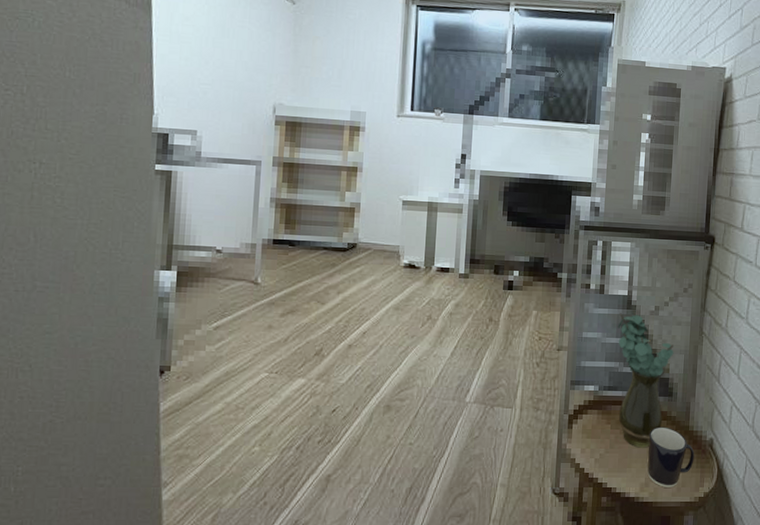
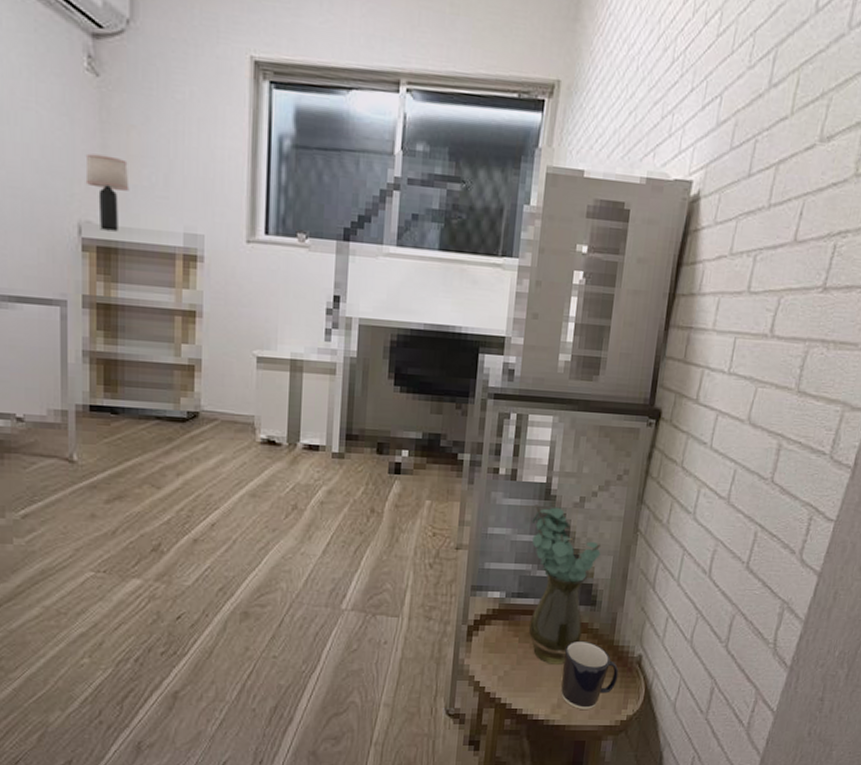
table lamp: none [280,56,313,111] -> present [85,153,130,232]

